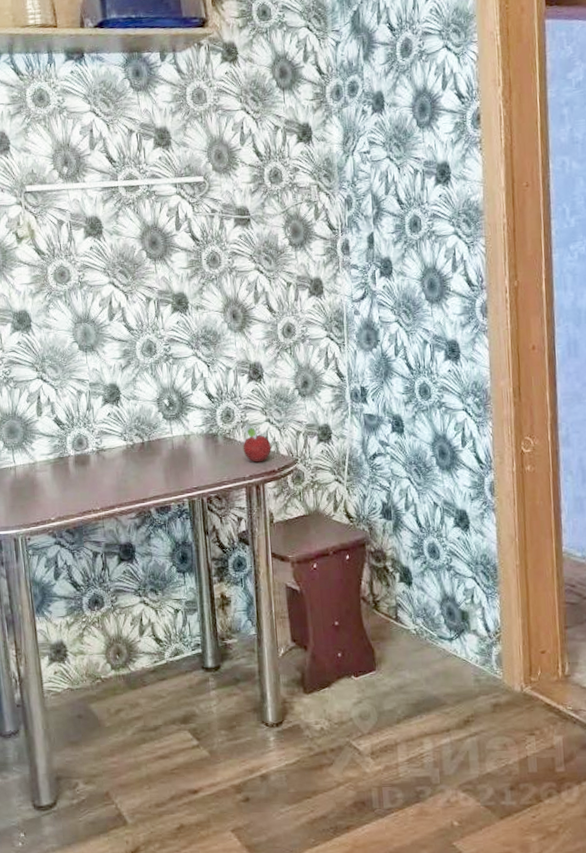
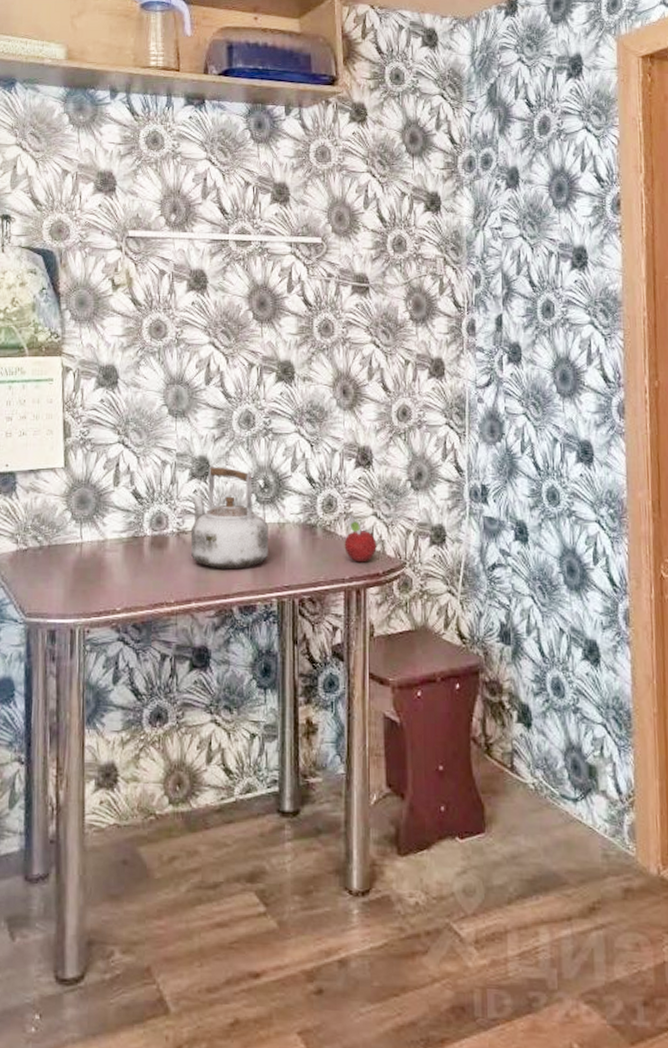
kettle: none [105,391,177,479] -> present [190,465,268,570]

